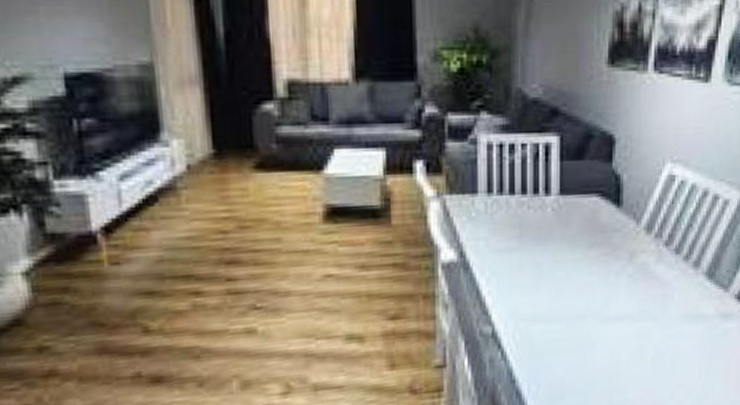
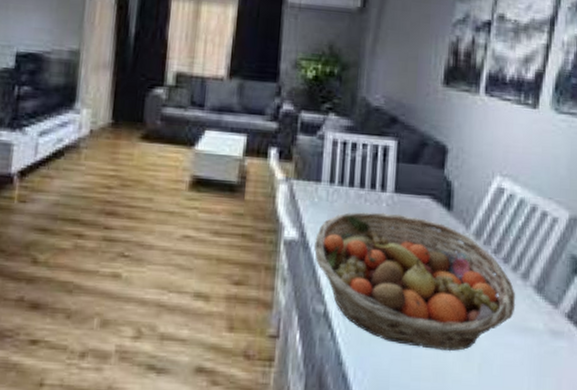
fruit basket: none [476,217,688,352] -> present [314,212,516,352]

